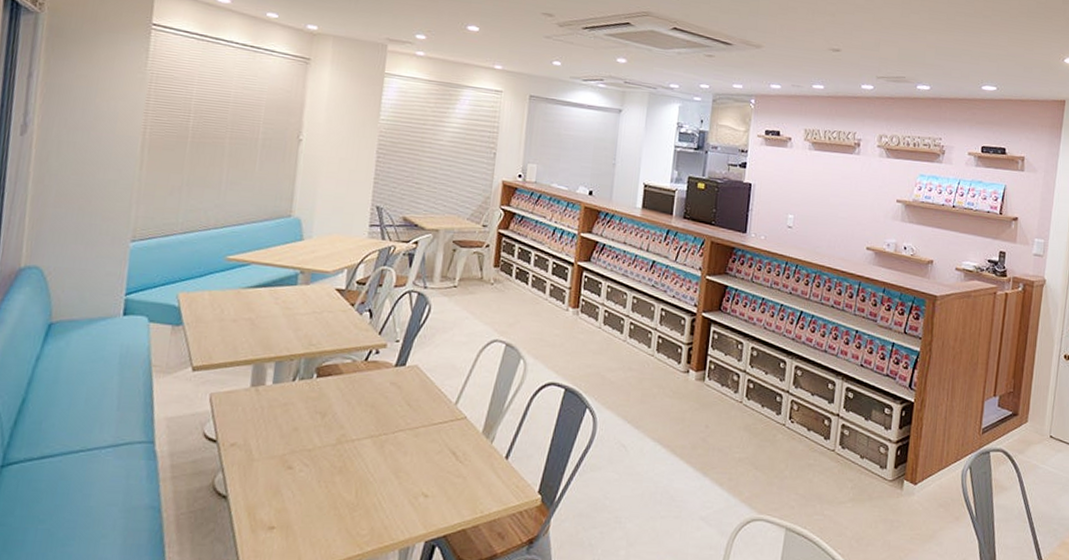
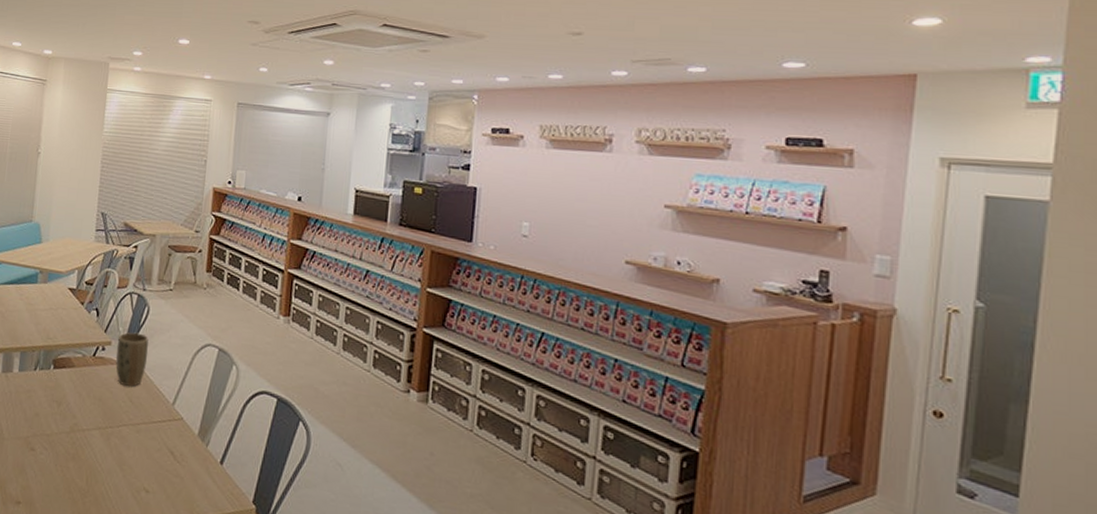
plant pot: none [391,332,430,389] -> present [115,332,149,387]

